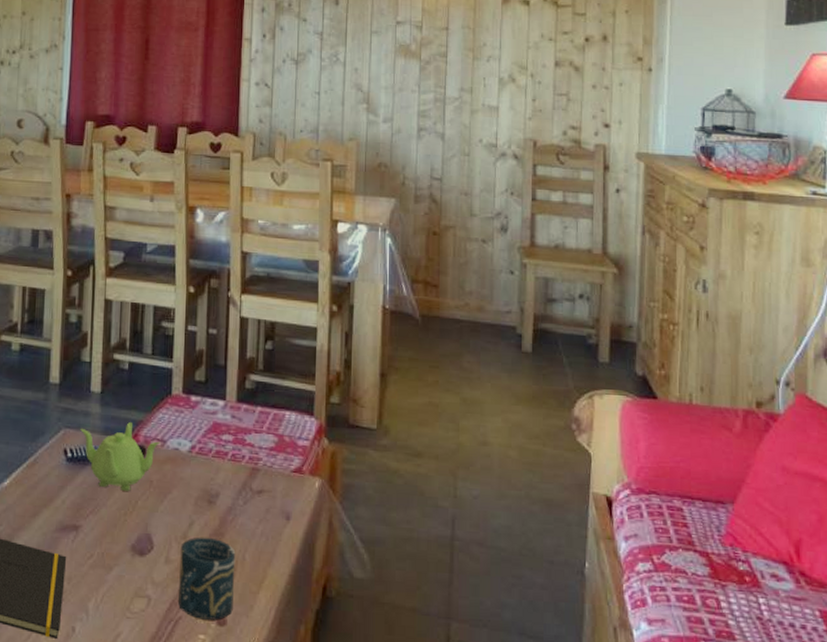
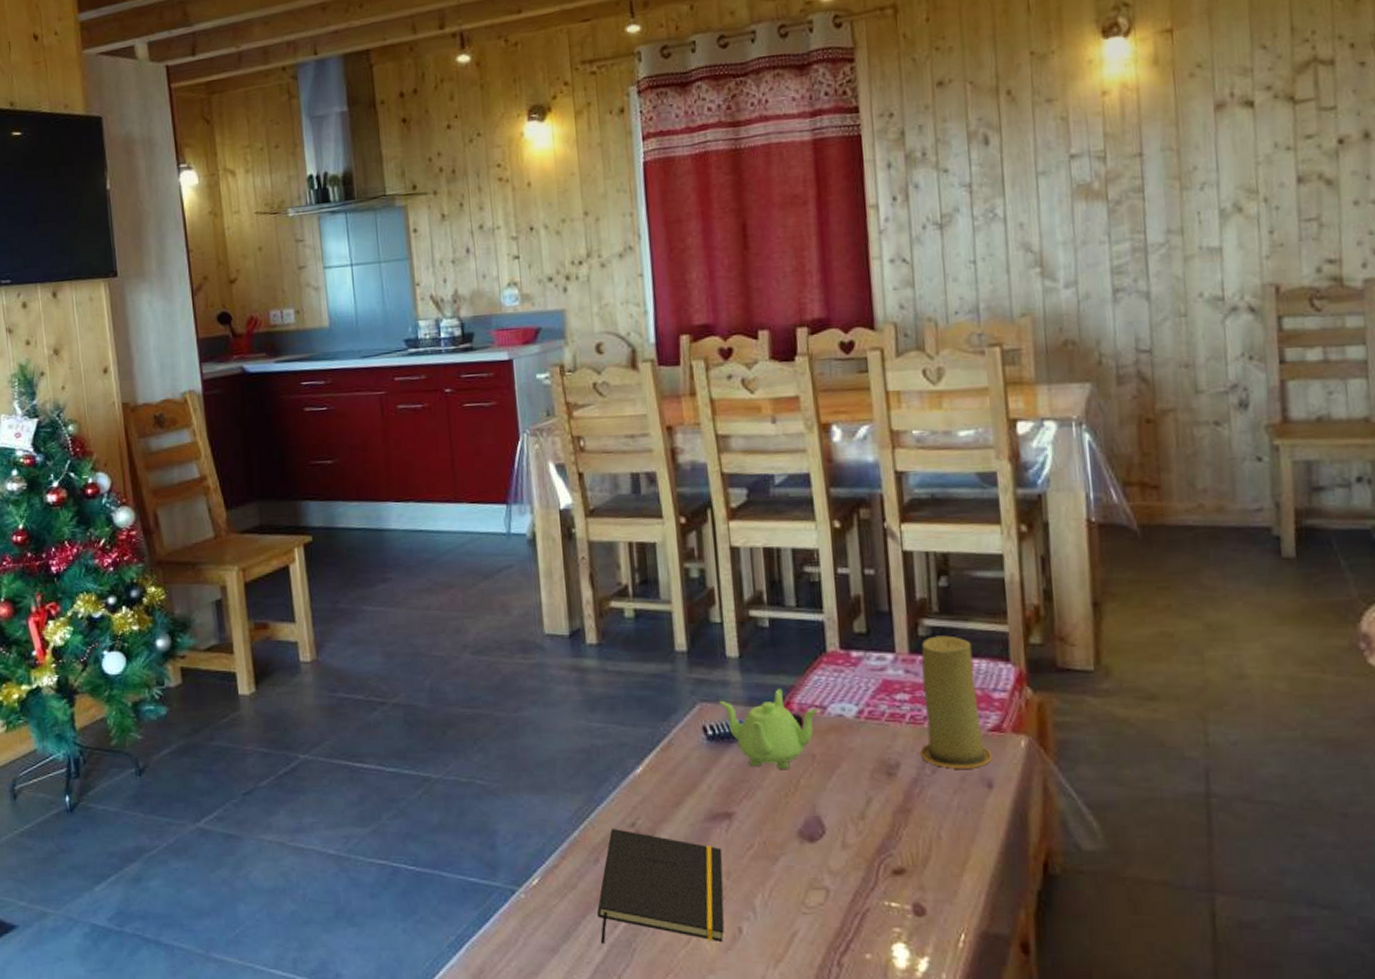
cup: present [178,537,236,620] -> none [858,815,932,910]
candle: none [236,389,292,502] -> present [920,635,992,769]

